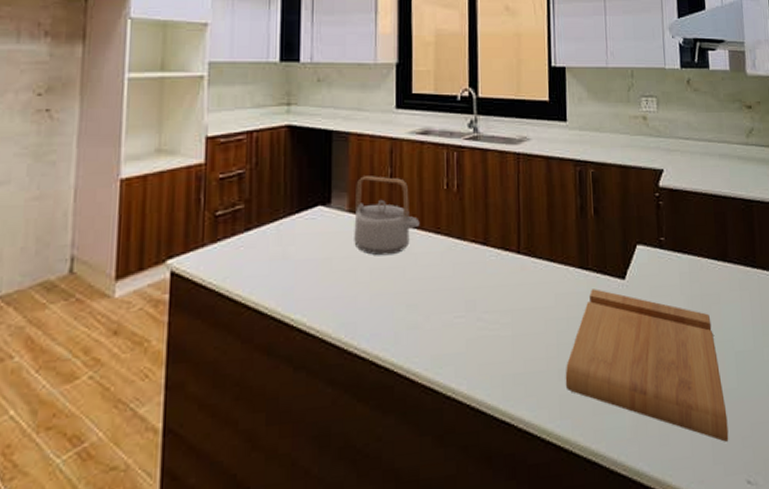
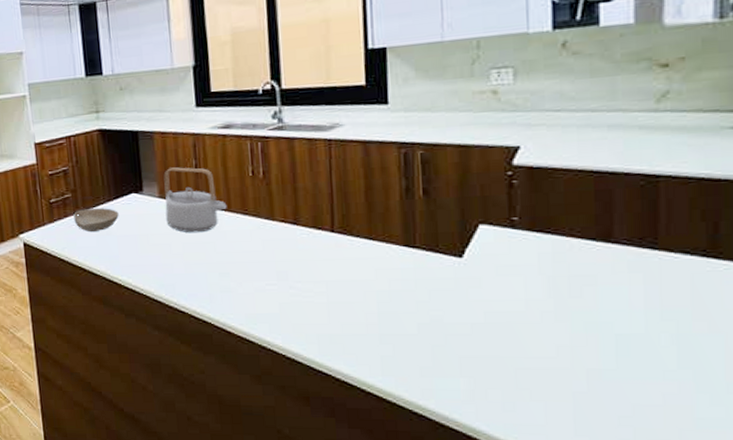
bowl: none [243,224,300,256] -> present [73,208,119,233]
cutting board: present [565,289,729,442] -> none [387,265,599,418]

